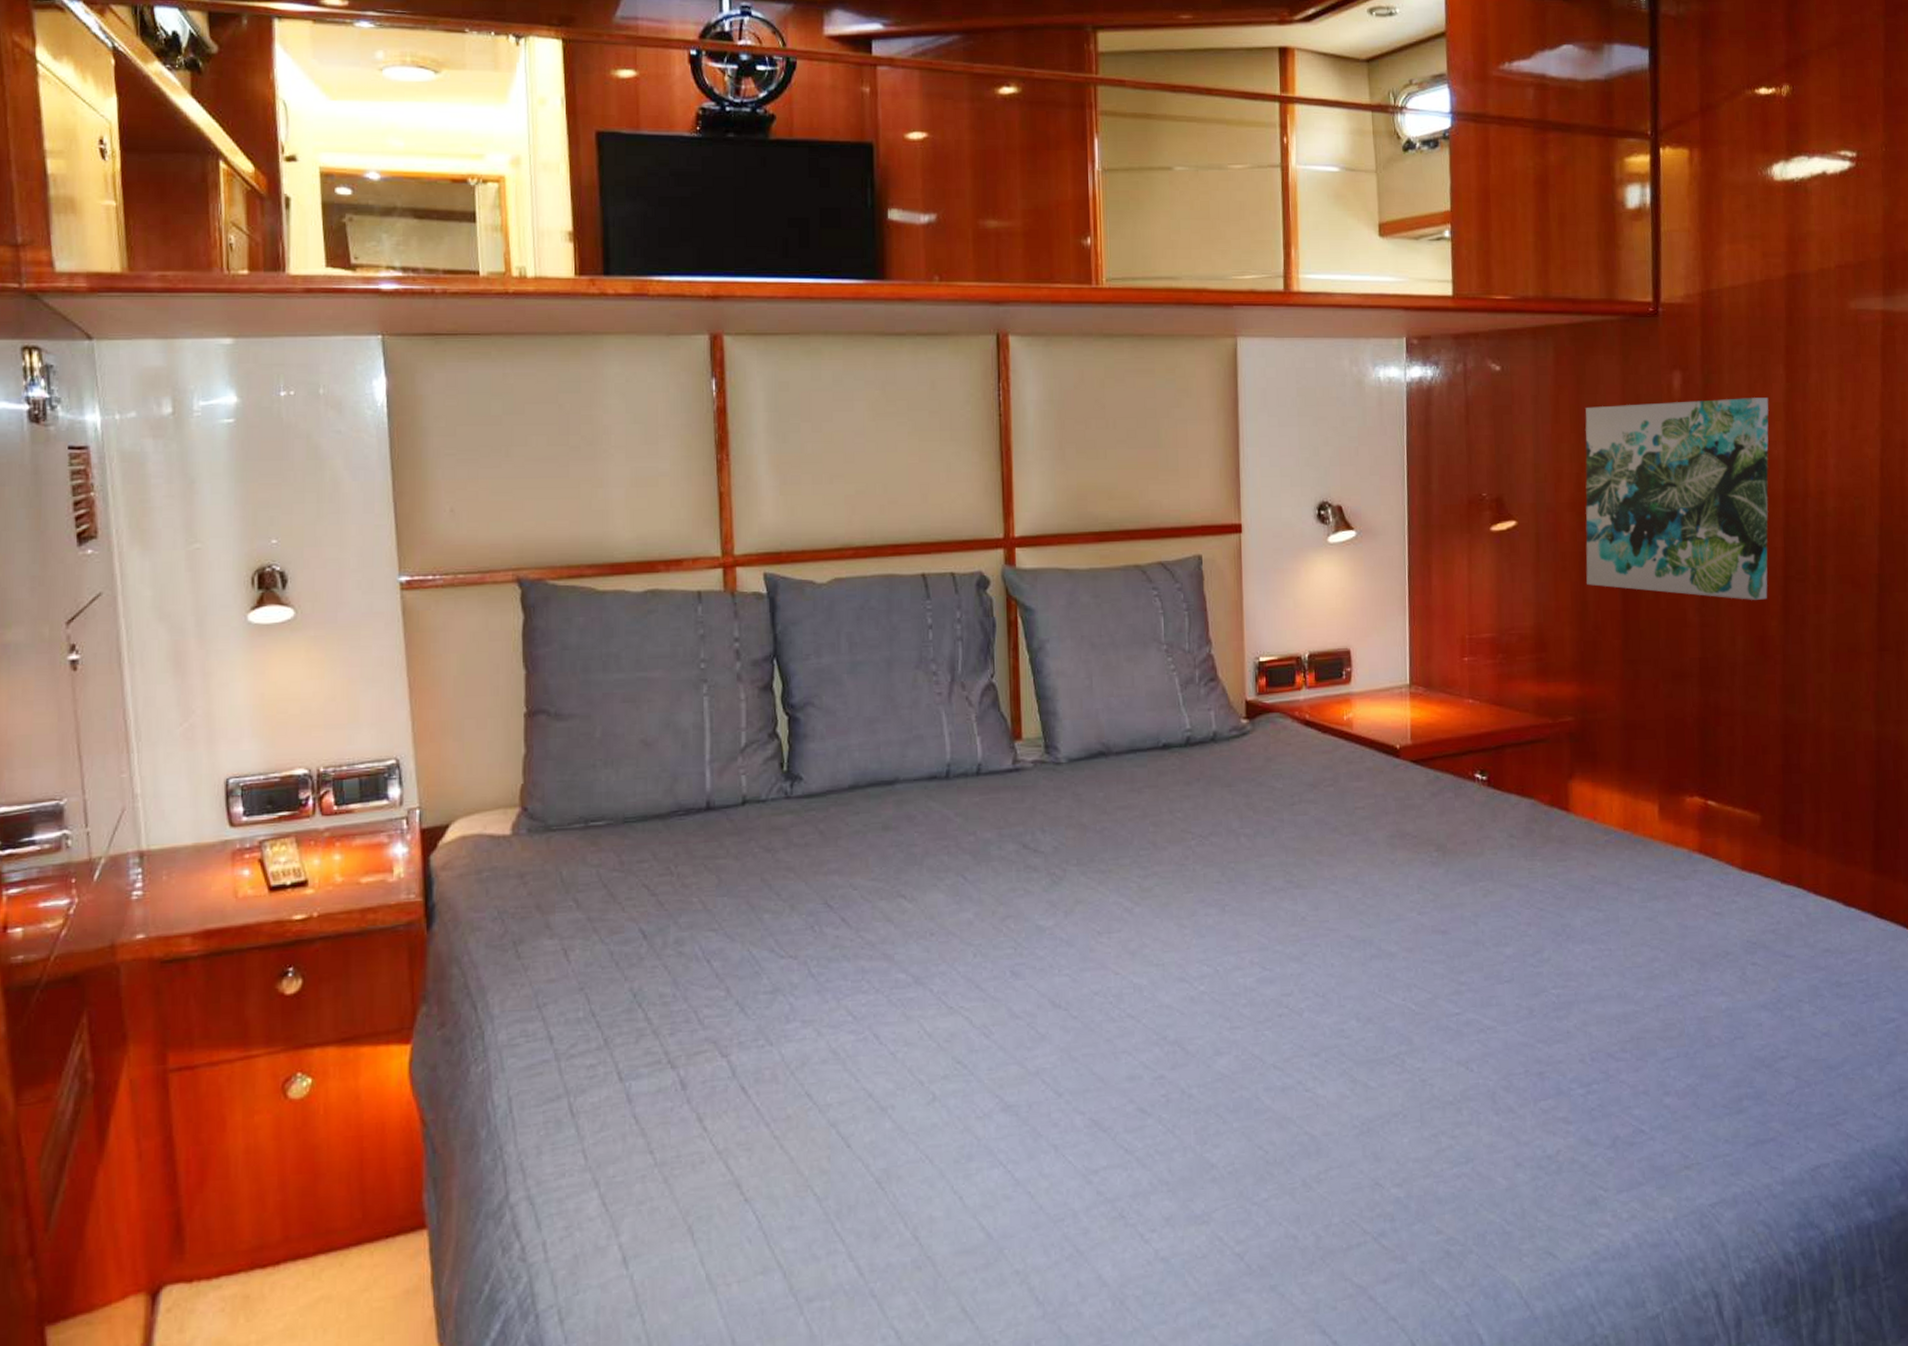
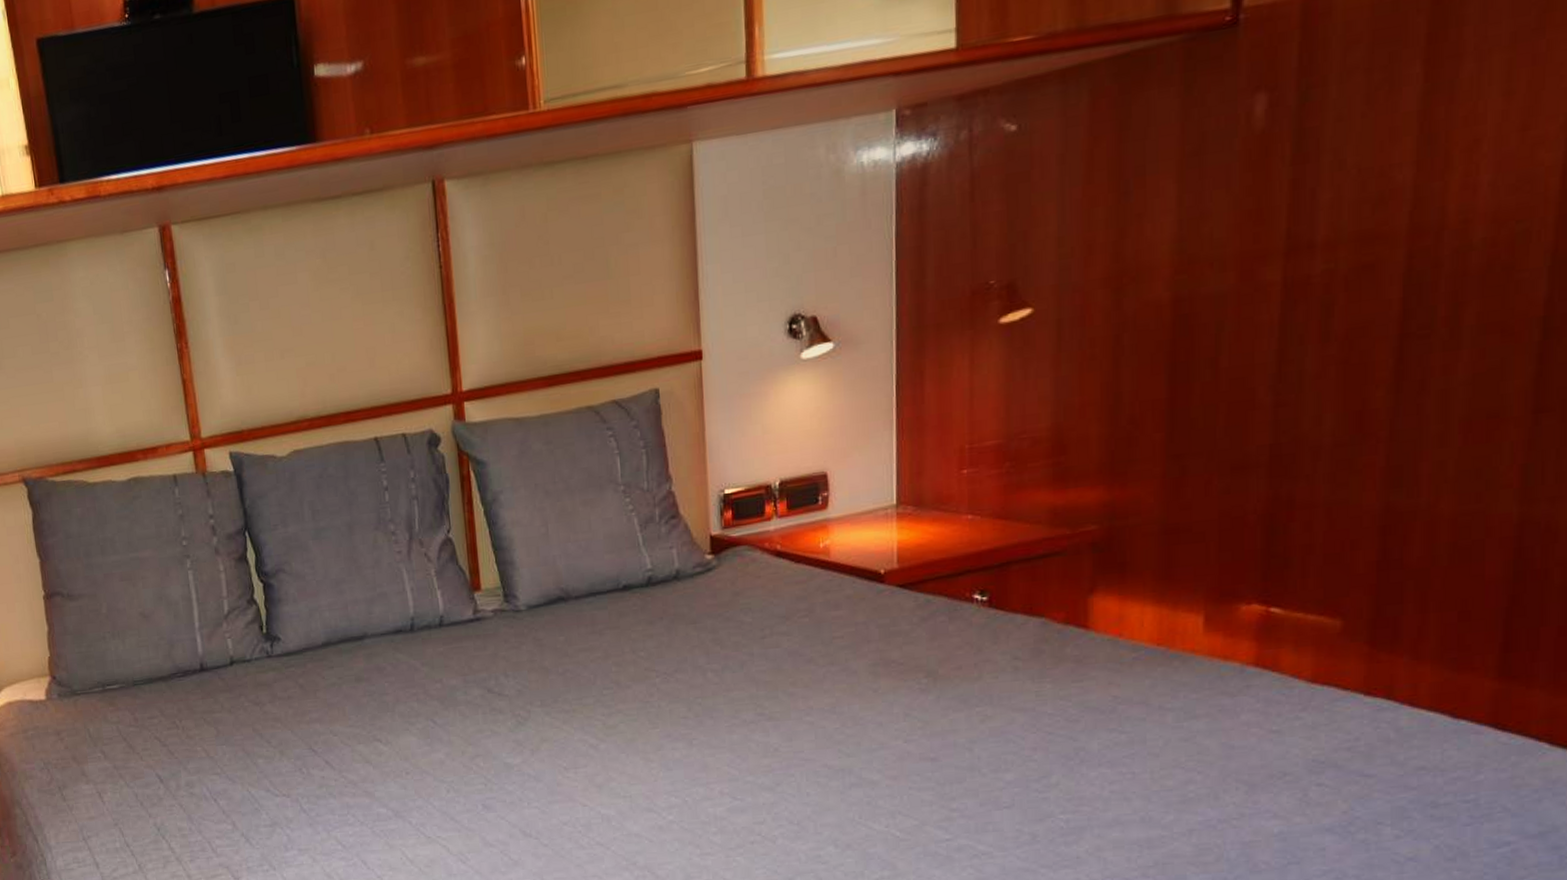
wall art: present [1585,398,1769,600] -> none [1121,107,1395,374]

